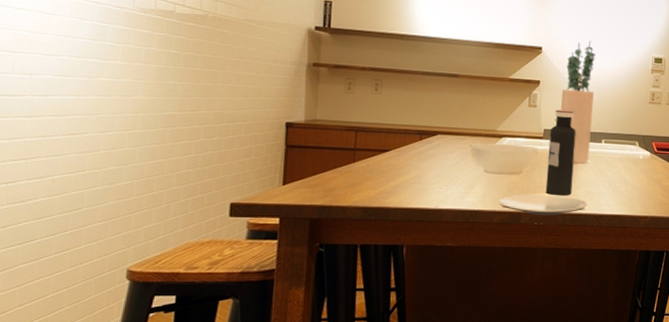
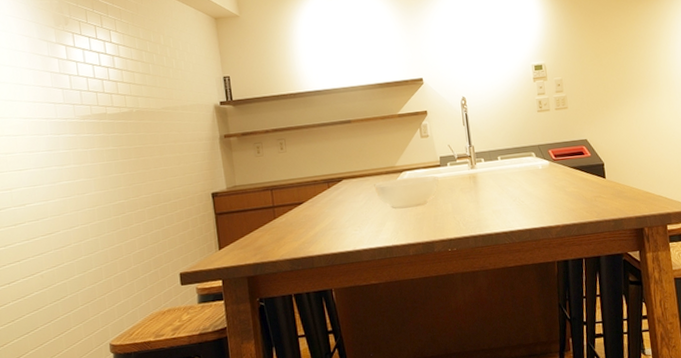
plate: present [498,194,588,216] -> none [410,218,496,242]
water bottle: present [545,110,577,196] -> none [445,134,479,220]
vase: present [561,40,595,164] -> none [449,62,489,185]

